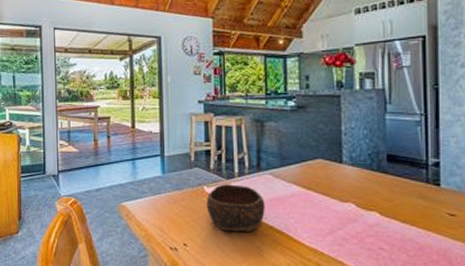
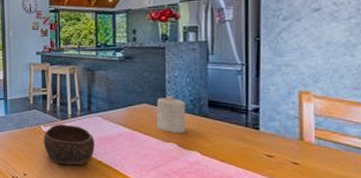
candle: none [332,149,363,192] -> present [156,95,185,133]

